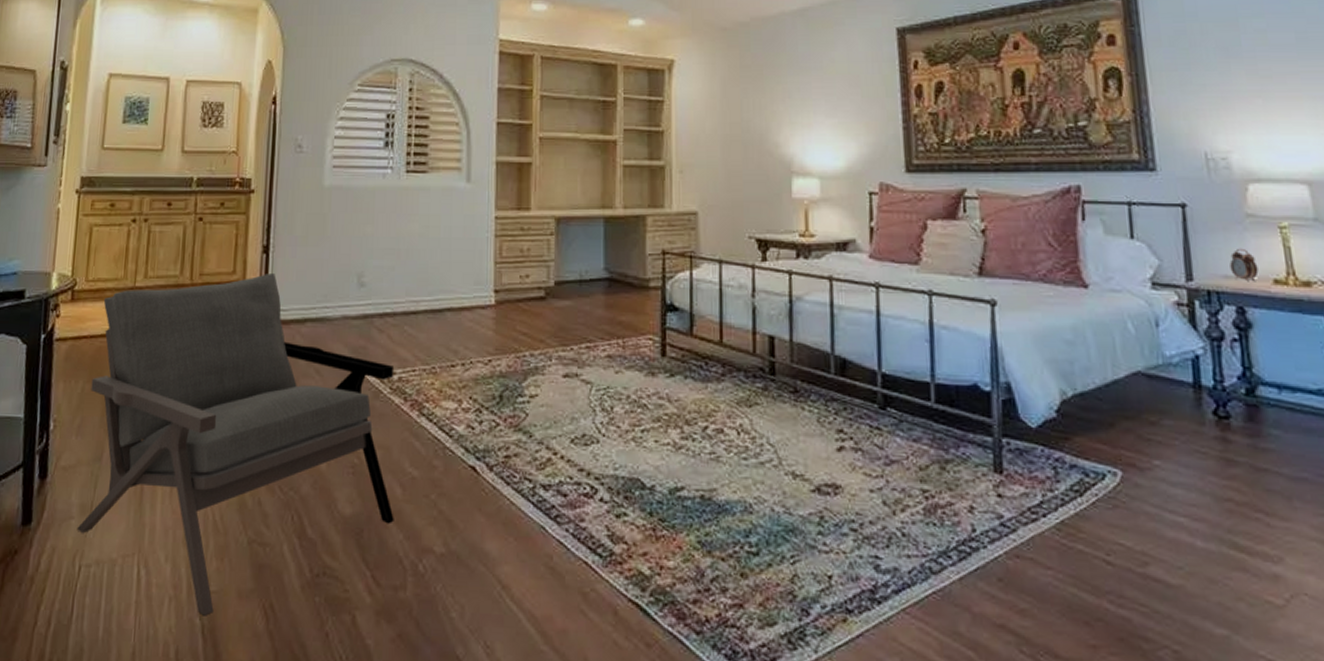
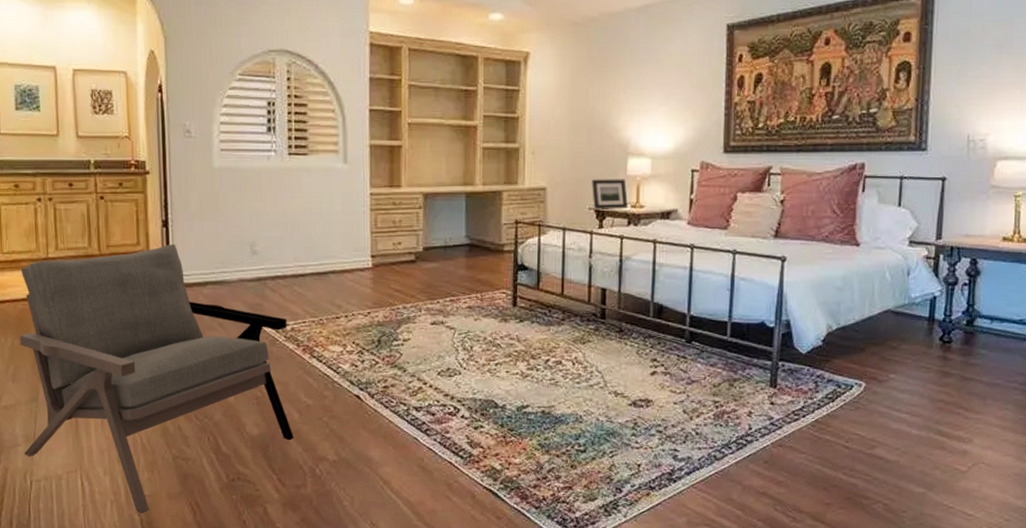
picture frame: none [751,202,795,239] -> present [592,179,628,209]
alarm clock: present [1229,248,1259,282] -> none [971,213,993,240]

